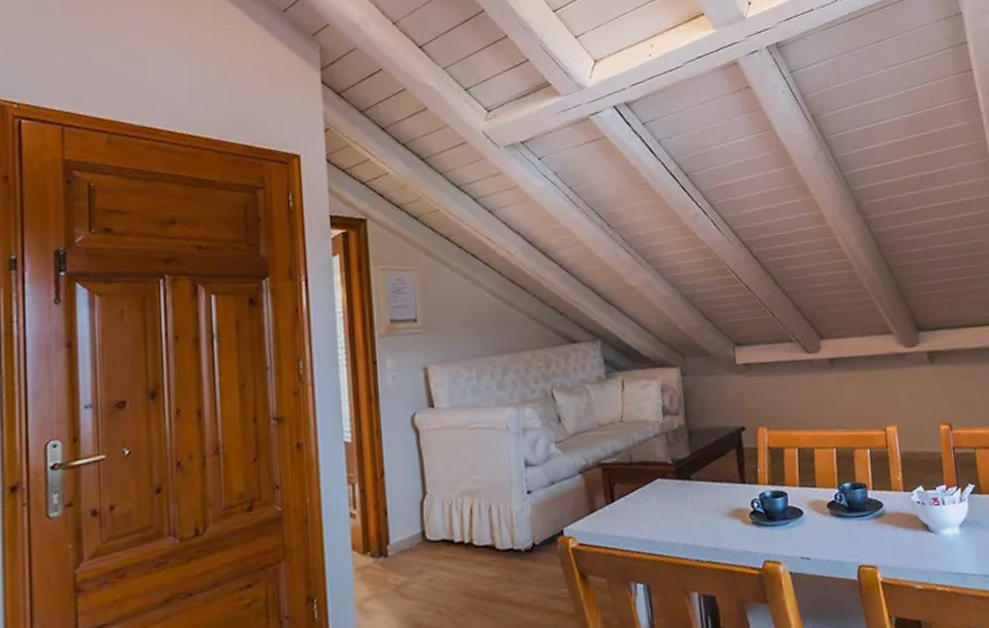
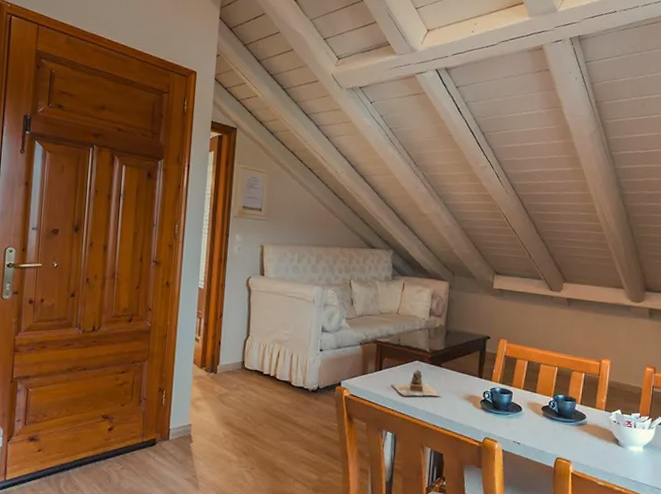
teapot: none [631,489,698,530] -> present [391,369,441,396]

